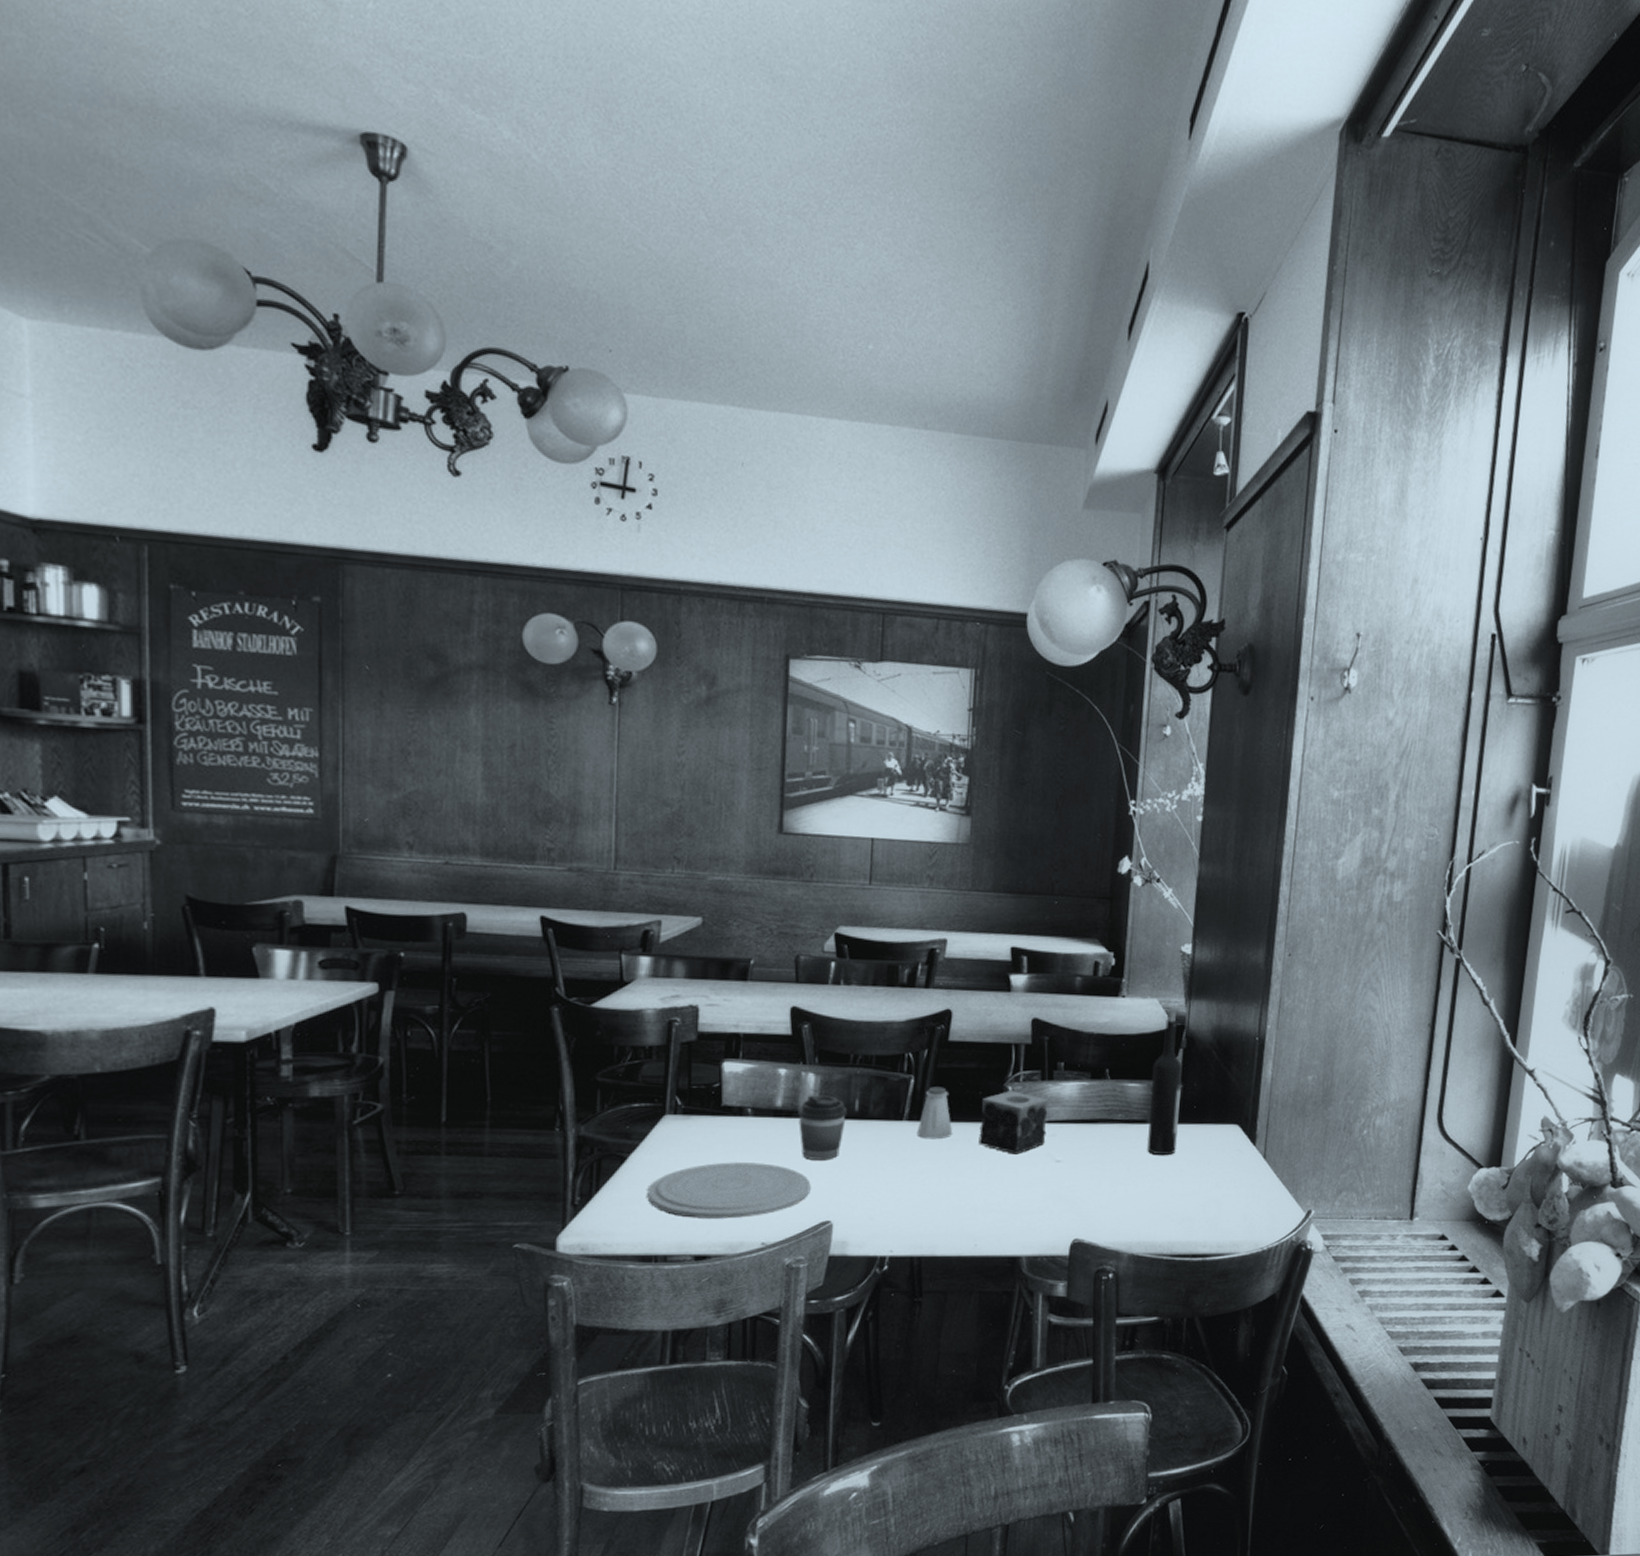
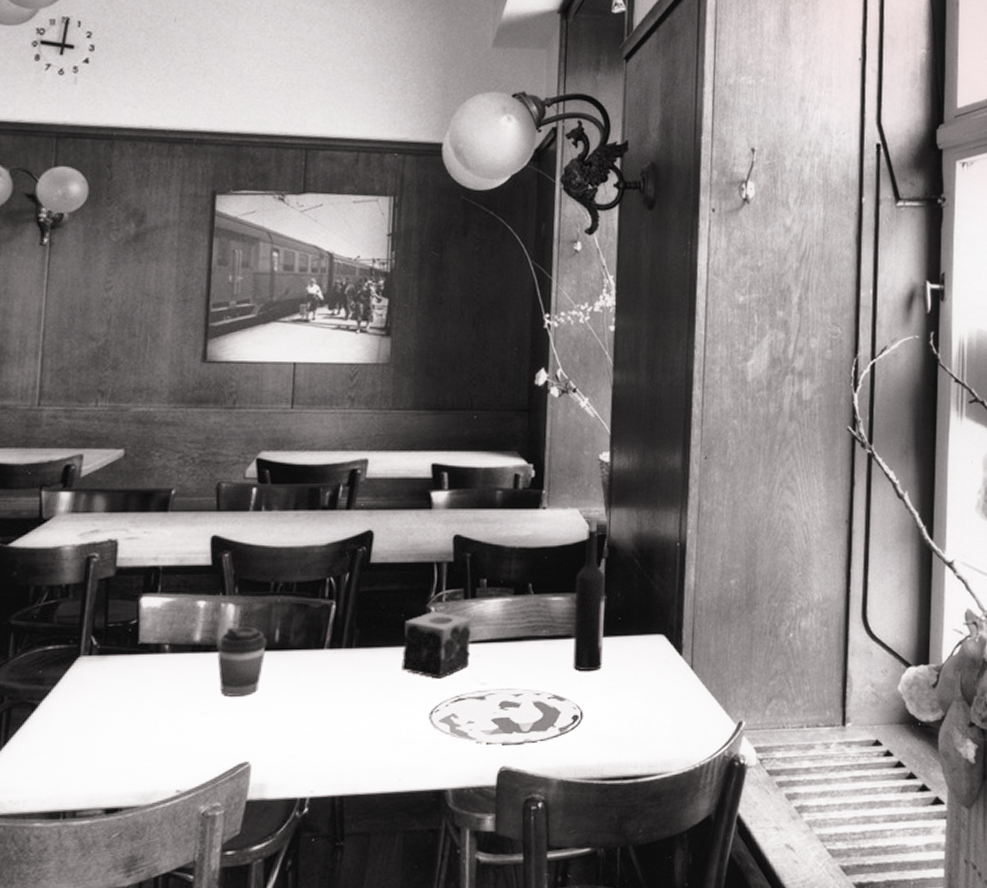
plate: present [647,1162,811,1219] -> none [57,702,229,767]
saltshaker: present [916,1086,953,1140] -> none [338,611,375,668]
plate: none [1005,1166,1156,1219] -> present [429,688,583,745]

